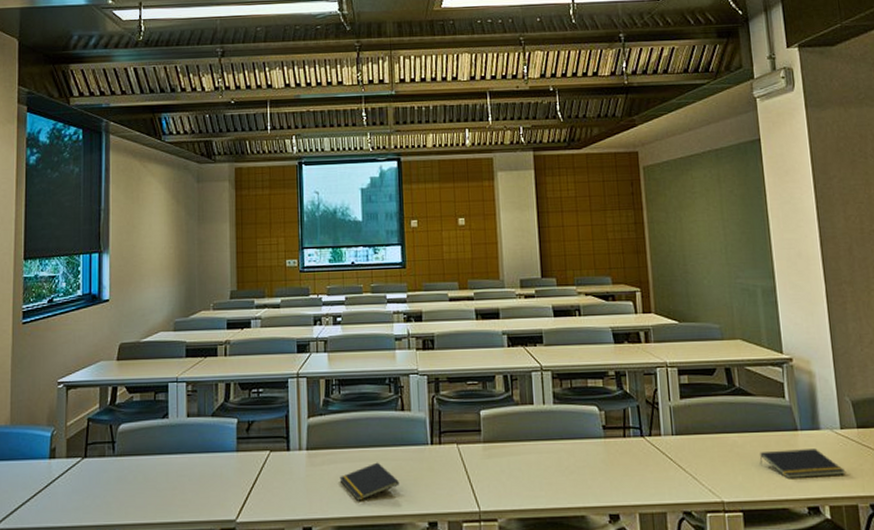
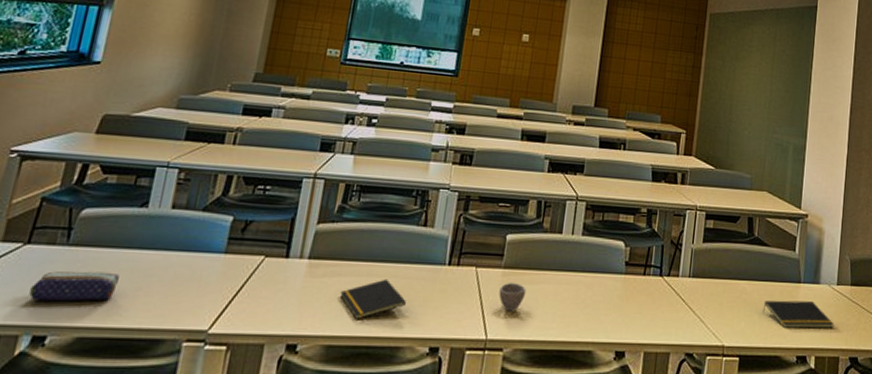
pencil case: none [94,476,158,504] -> present [29,271,119,302]
cup: none [483,455,509,483] -> present [498,282,526,311]

